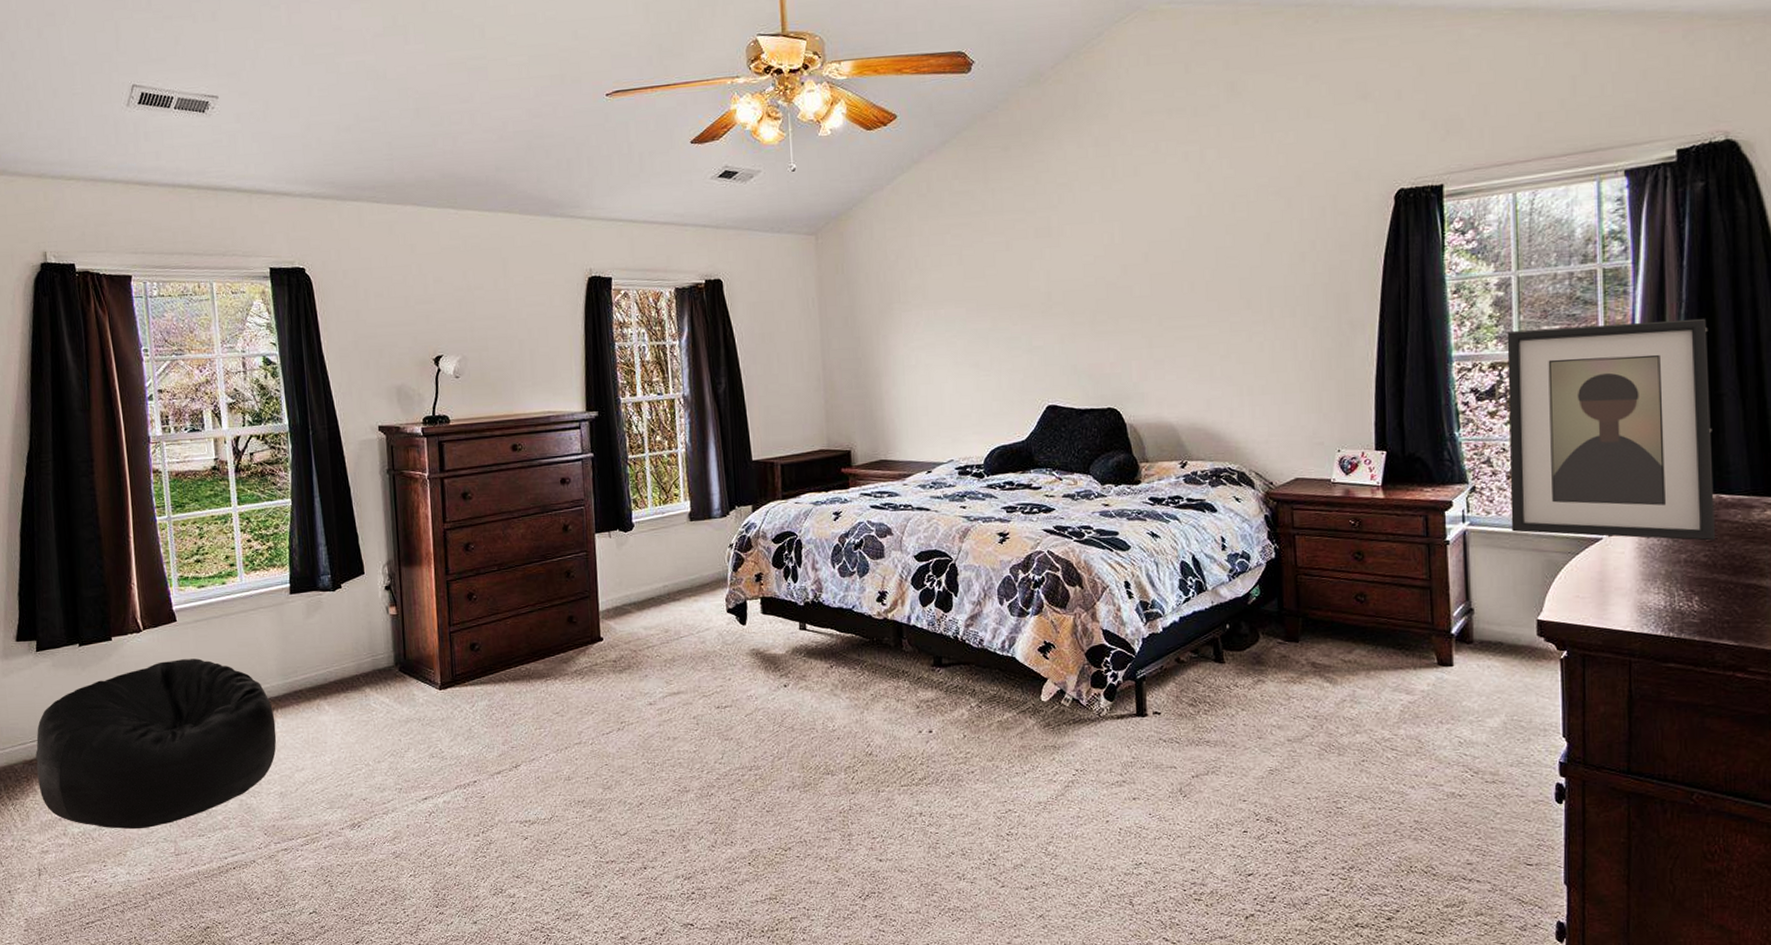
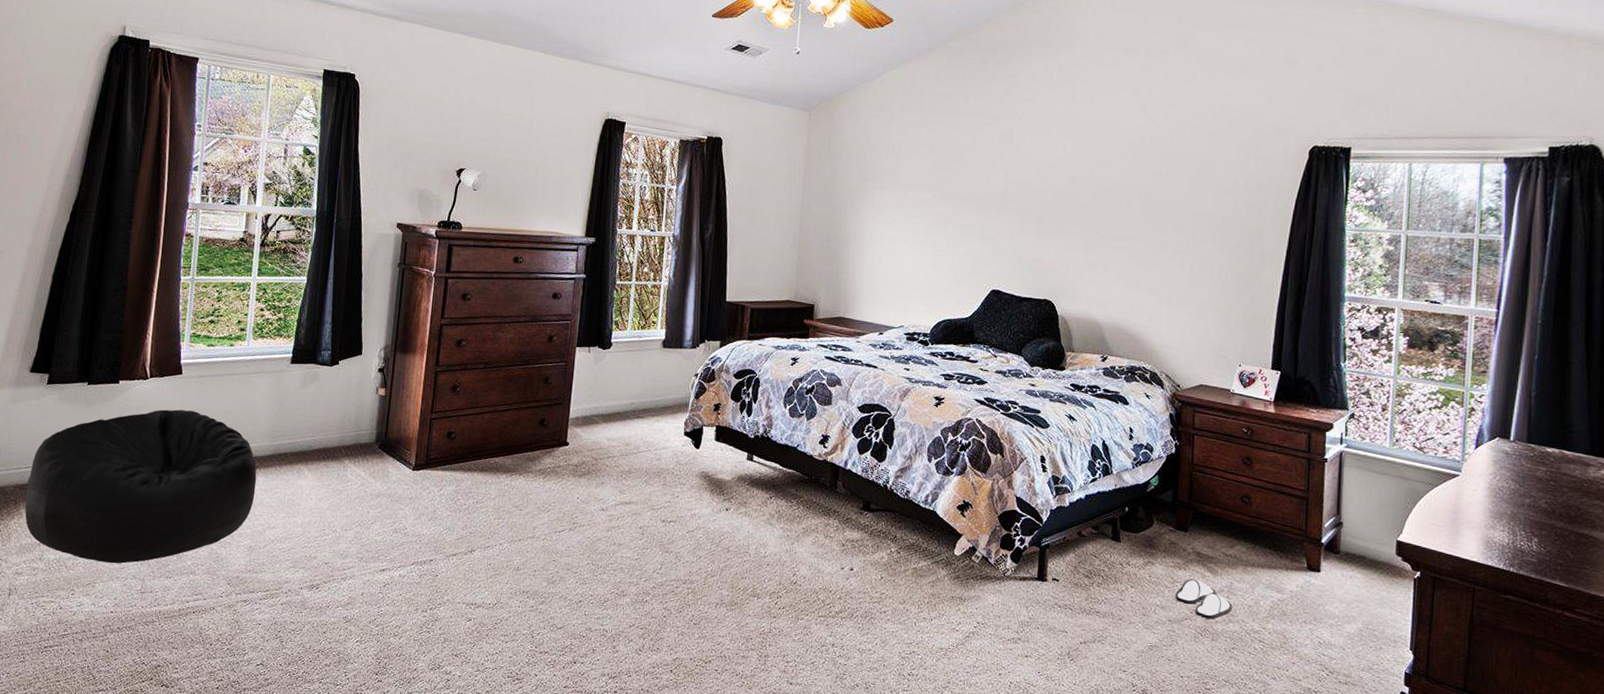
slippers: none [1292,692,1357,733] -> present [1175,579,1232,619]
picture frame: present [1507,319,1715,541] -> none [1382,282,1564,490]

